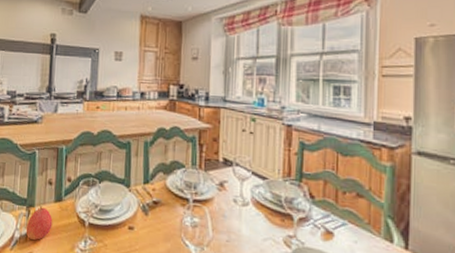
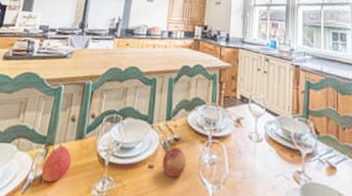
apple: none [142,210,167,239] -> present [162,147,187,178]

